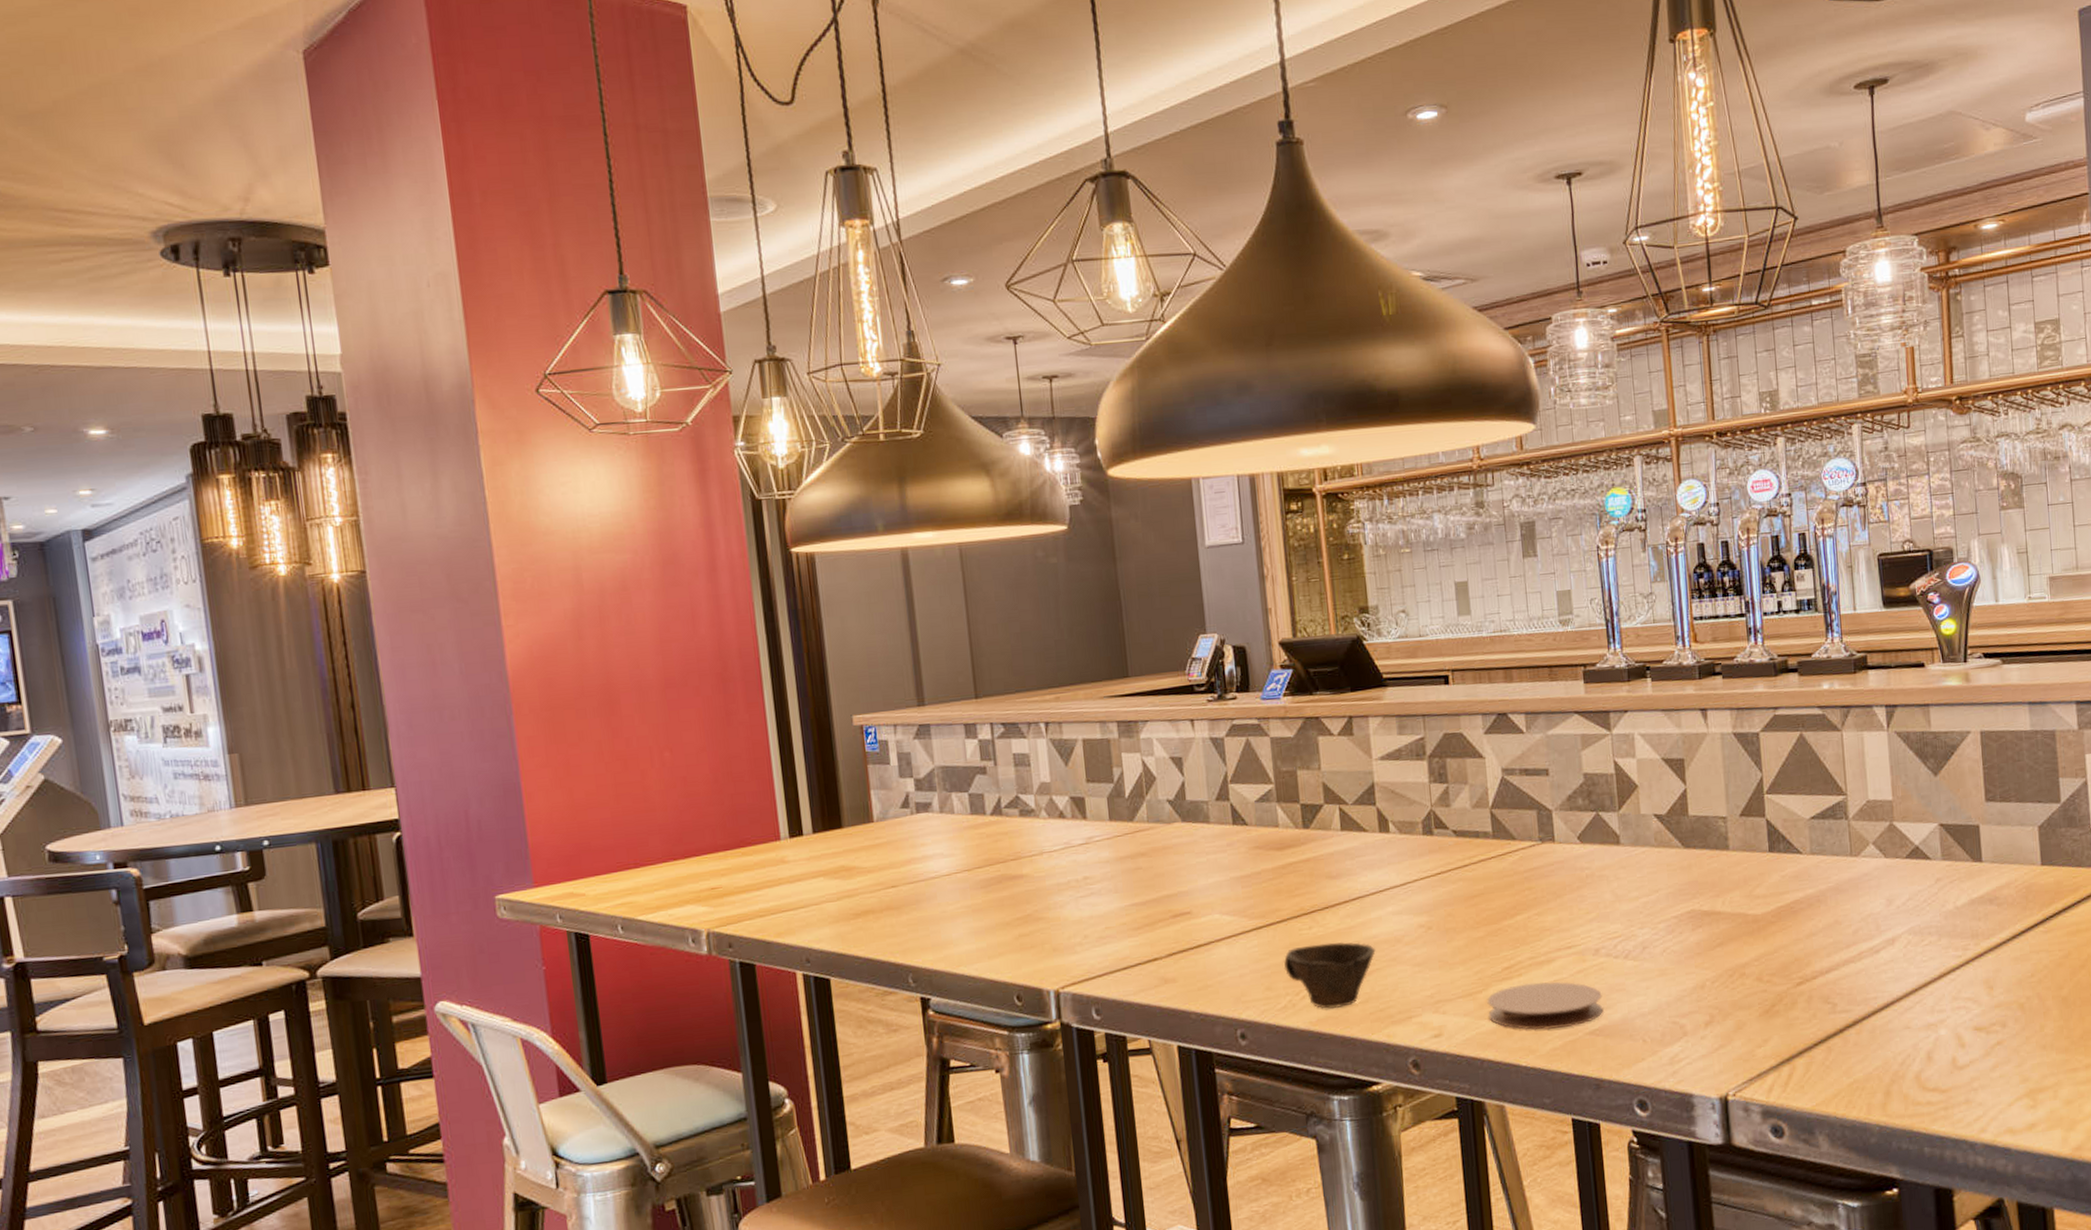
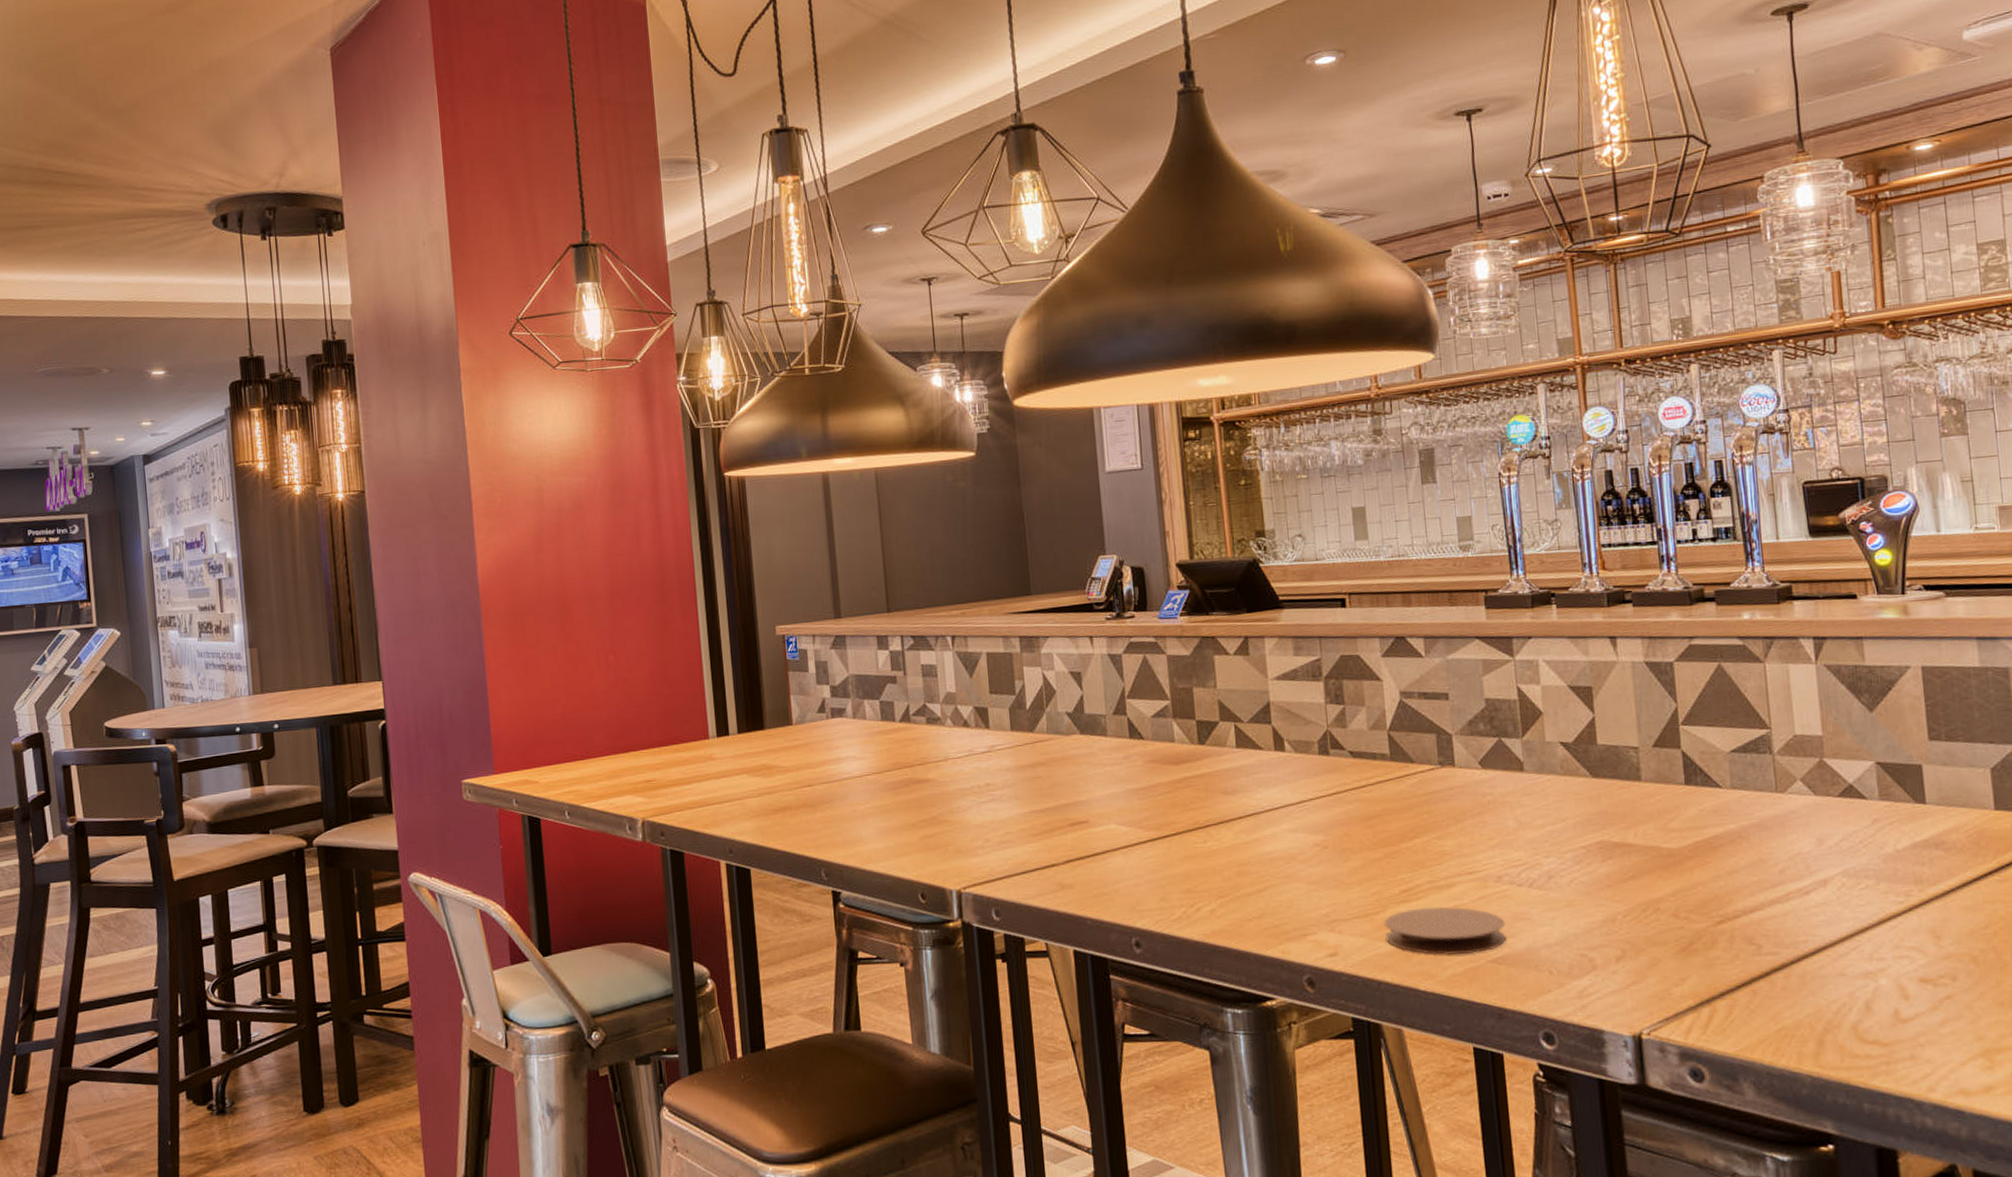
cup: present [1283,941,1376,1009] -> none [1178,856,1271,922]

